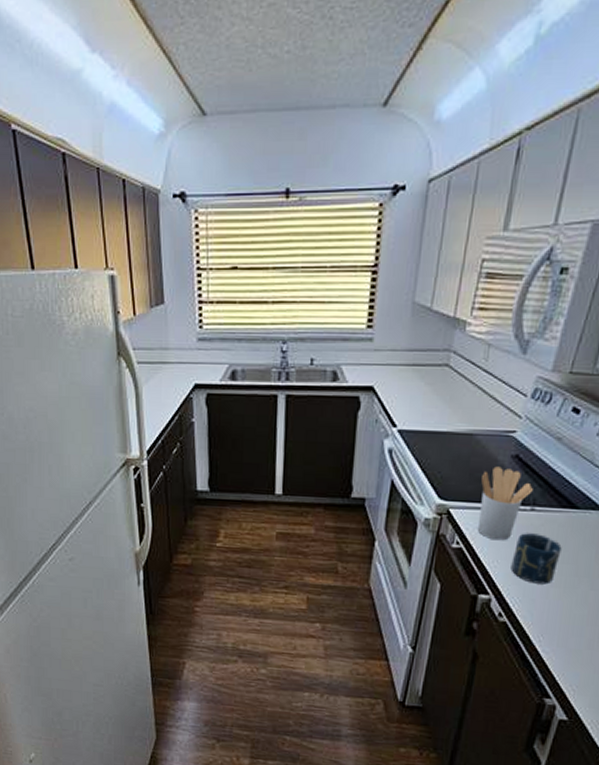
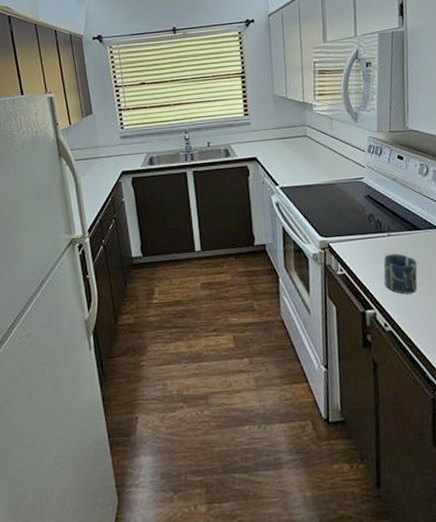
utensil holder: present [477,466,533,541] -> none [347,205,386,264]

